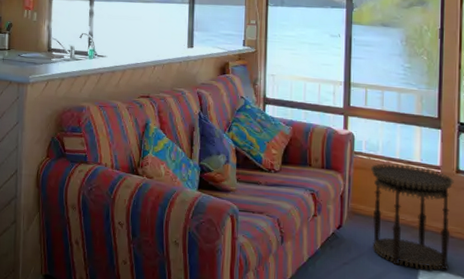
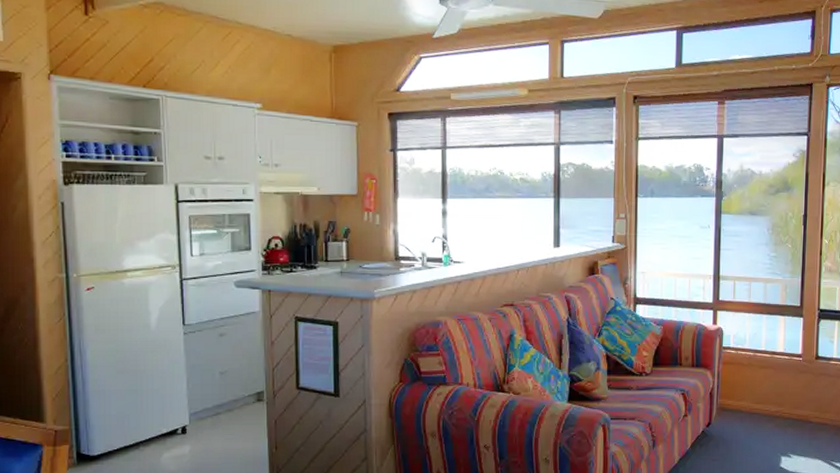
side table: present [370,163,454,271] -> none [738,355,814,457]

